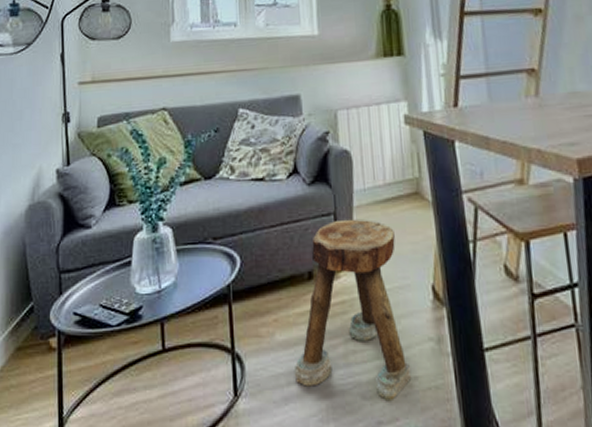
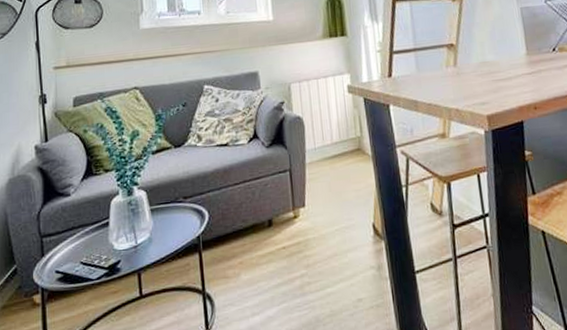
stool: present [295,219,412,402] -> none [258,173,357,321]

